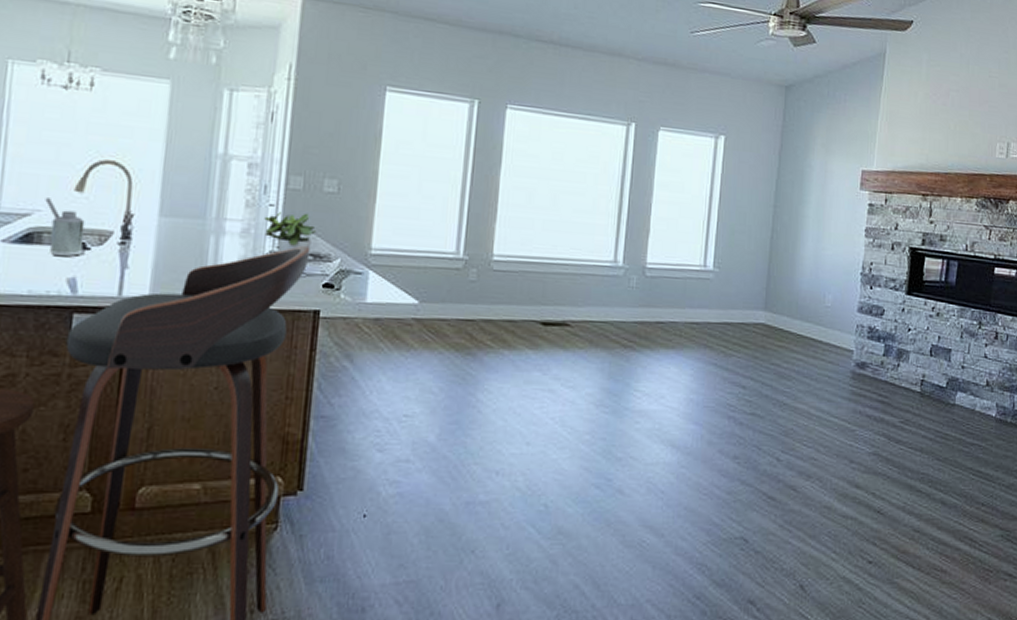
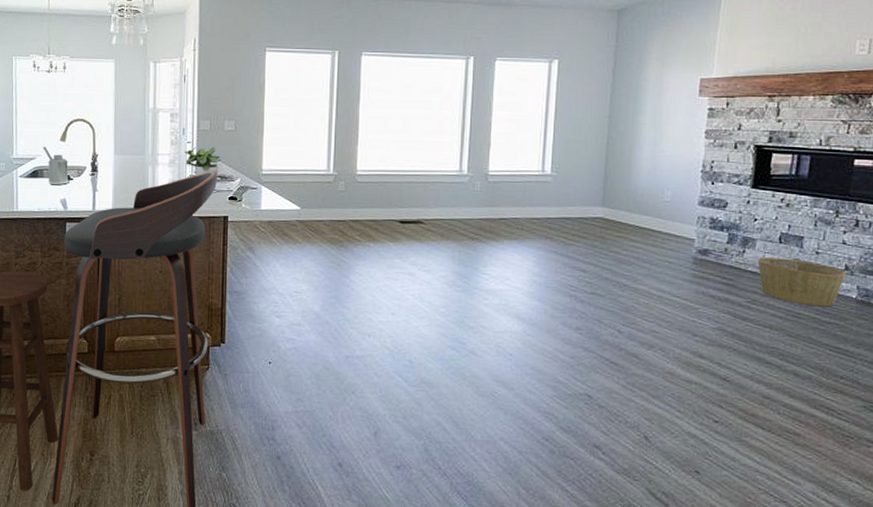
basket: none [910,372,987,427] -> present [757,257,846,307]

